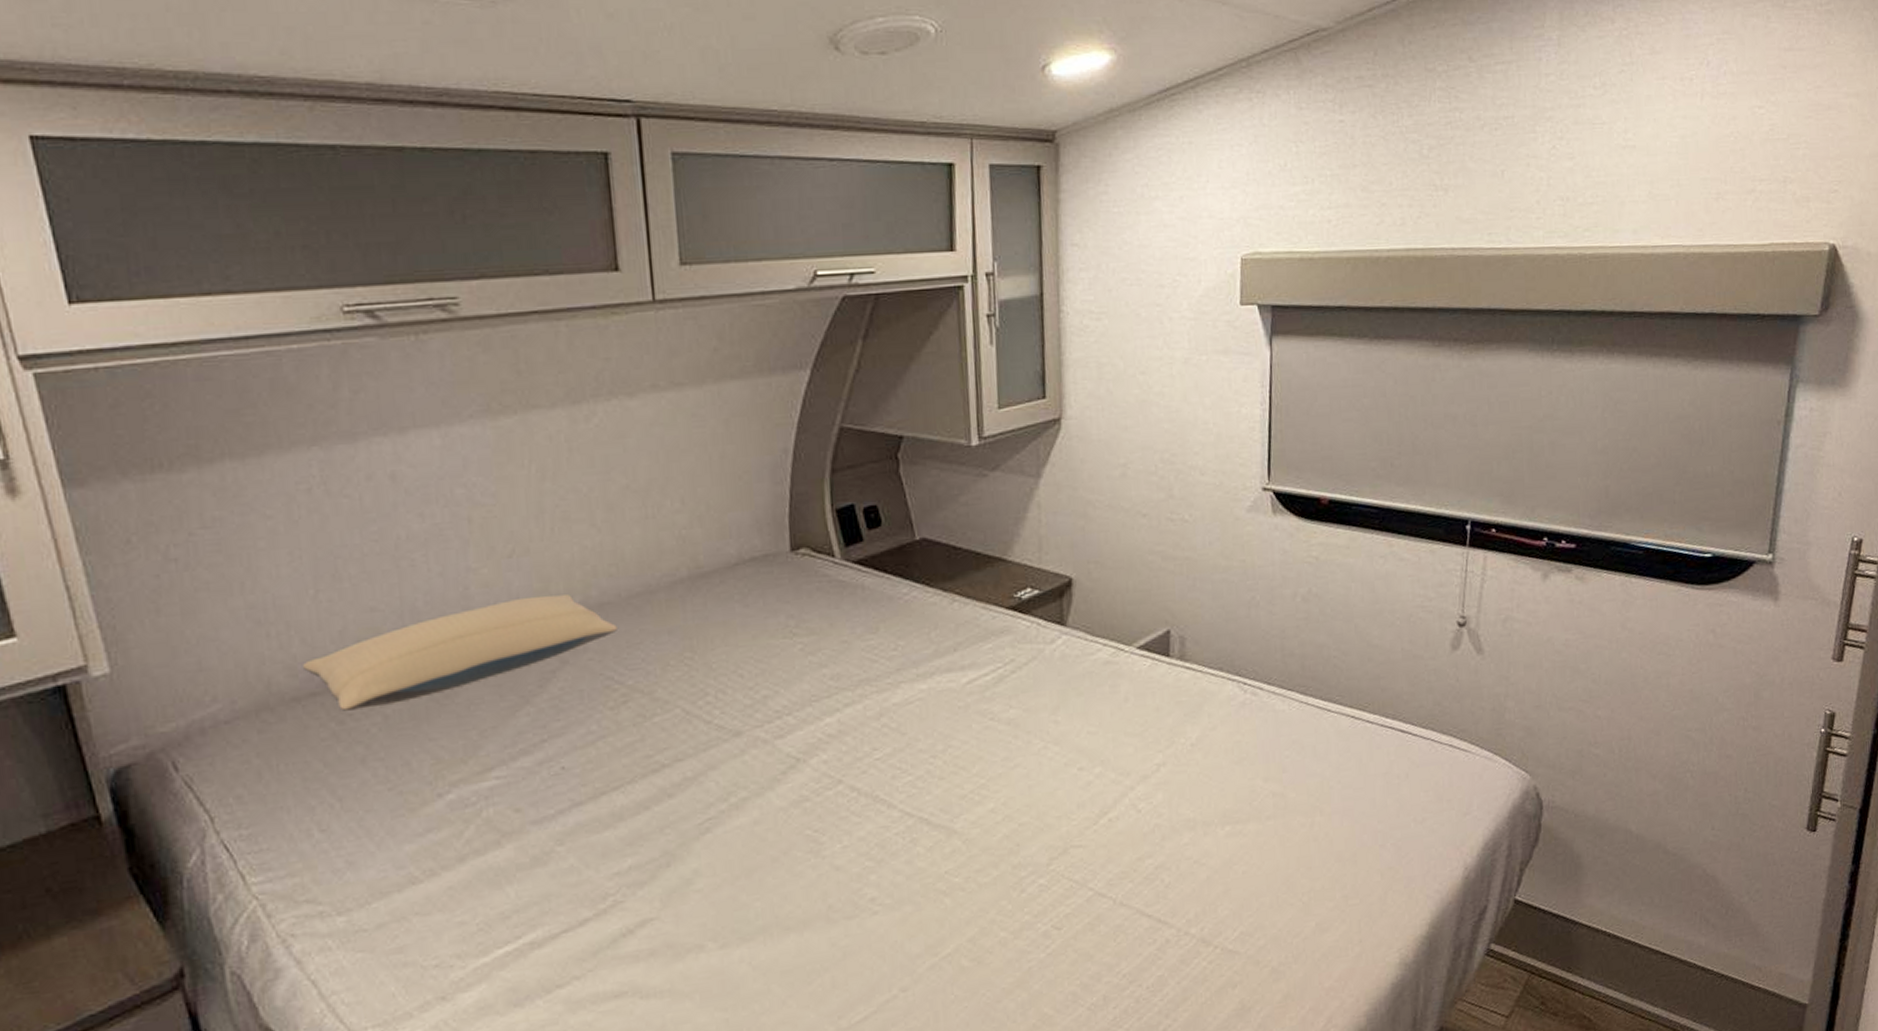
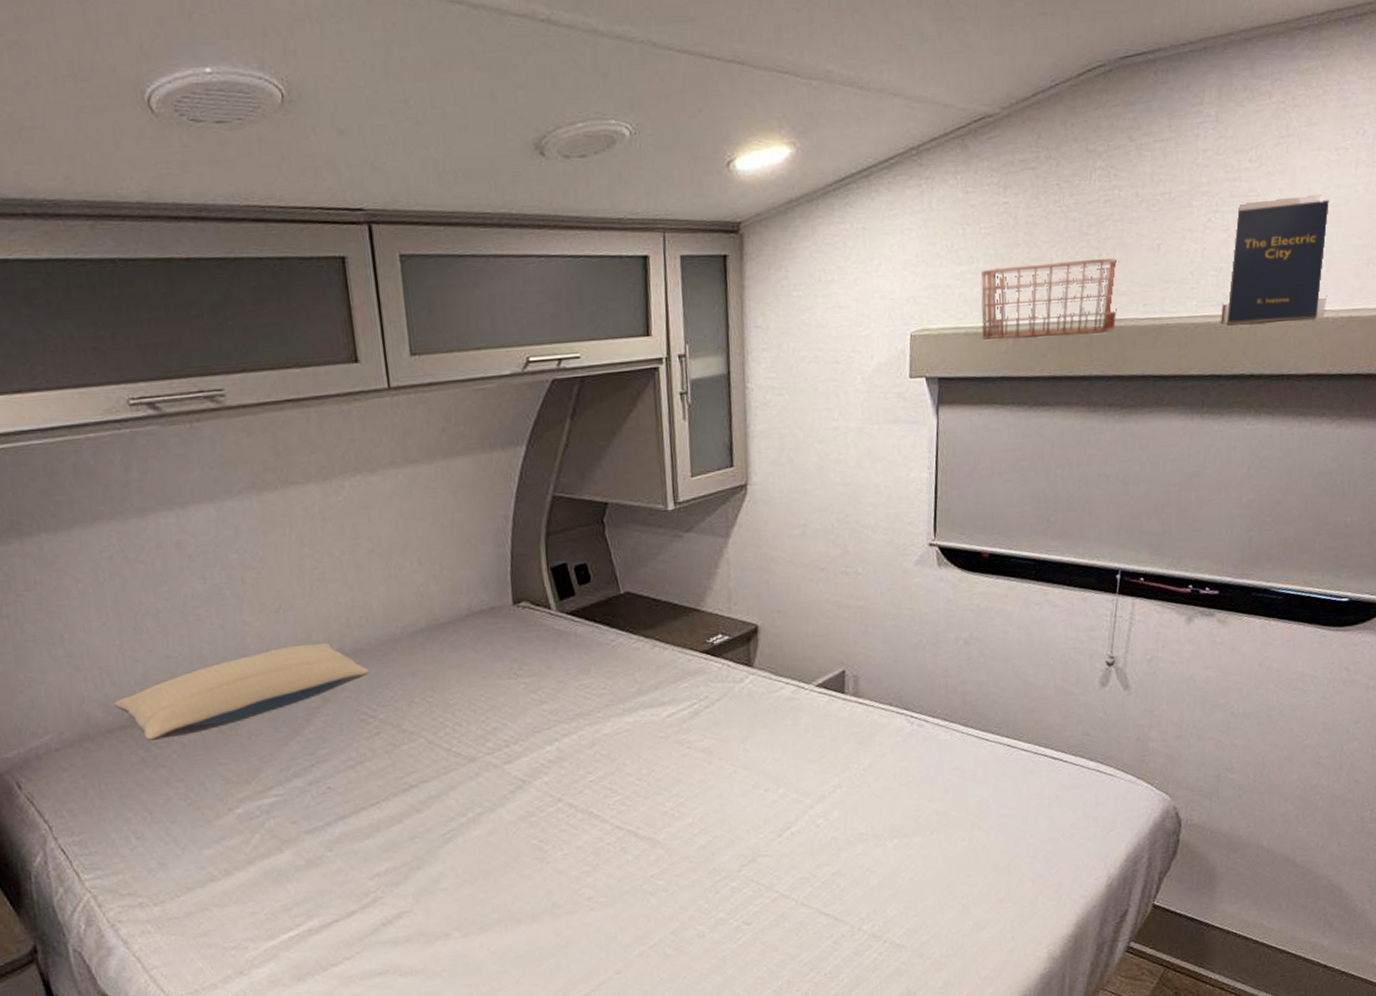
basket: none [1316,183,1462,266] -> present [981,258,1119,340]
books: none [1568,124,1677,258] -> present [1220,193,1329,326]

